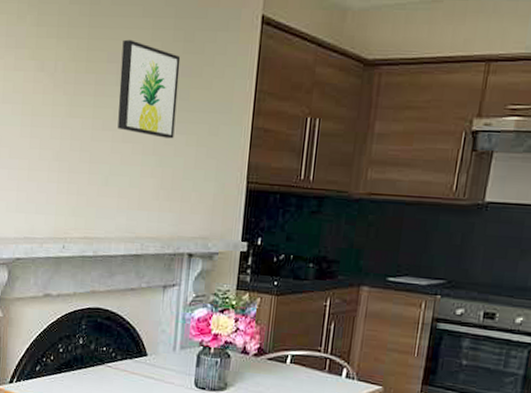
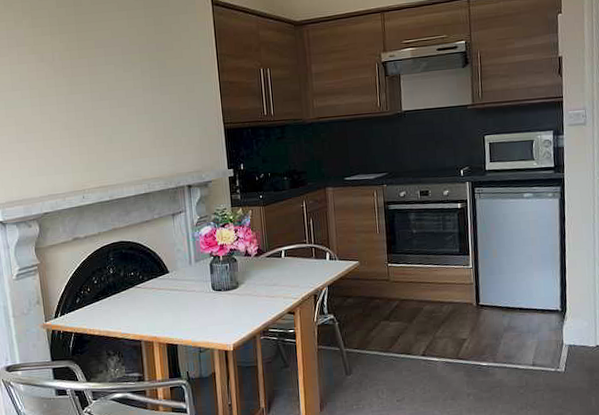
wall art: present [117,39,181,139] -> none [105,29,160,100]

